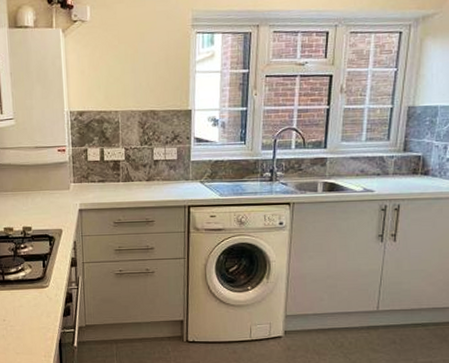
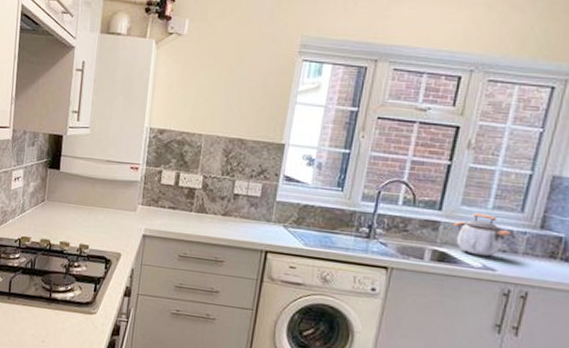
kettle: none [338,145,383,181] -> present [454,212,512,257]

